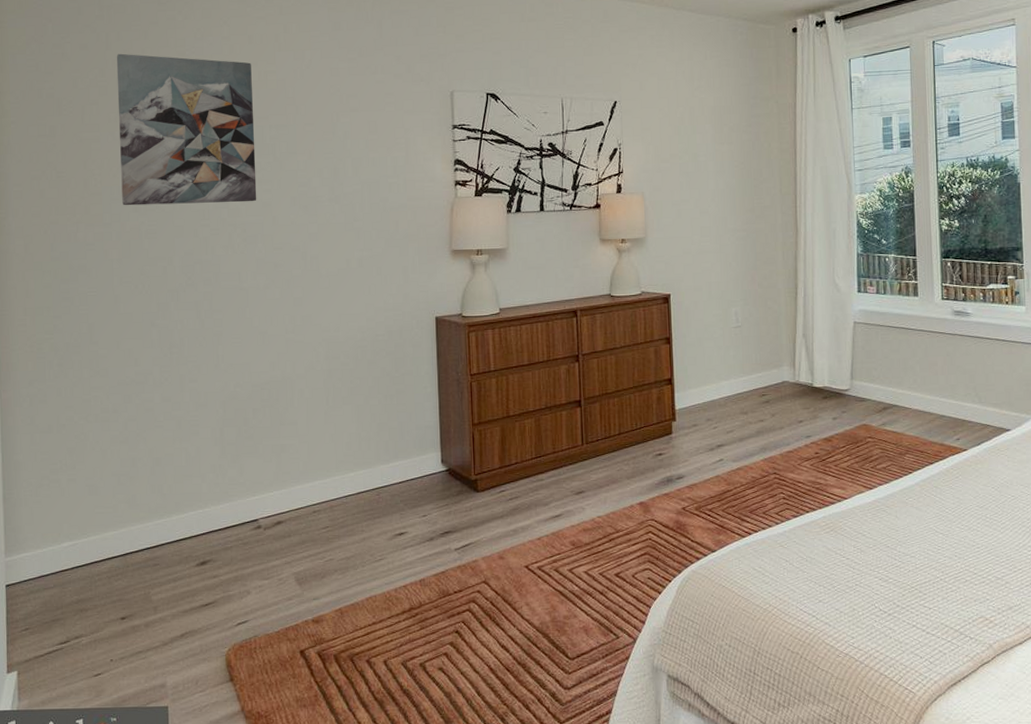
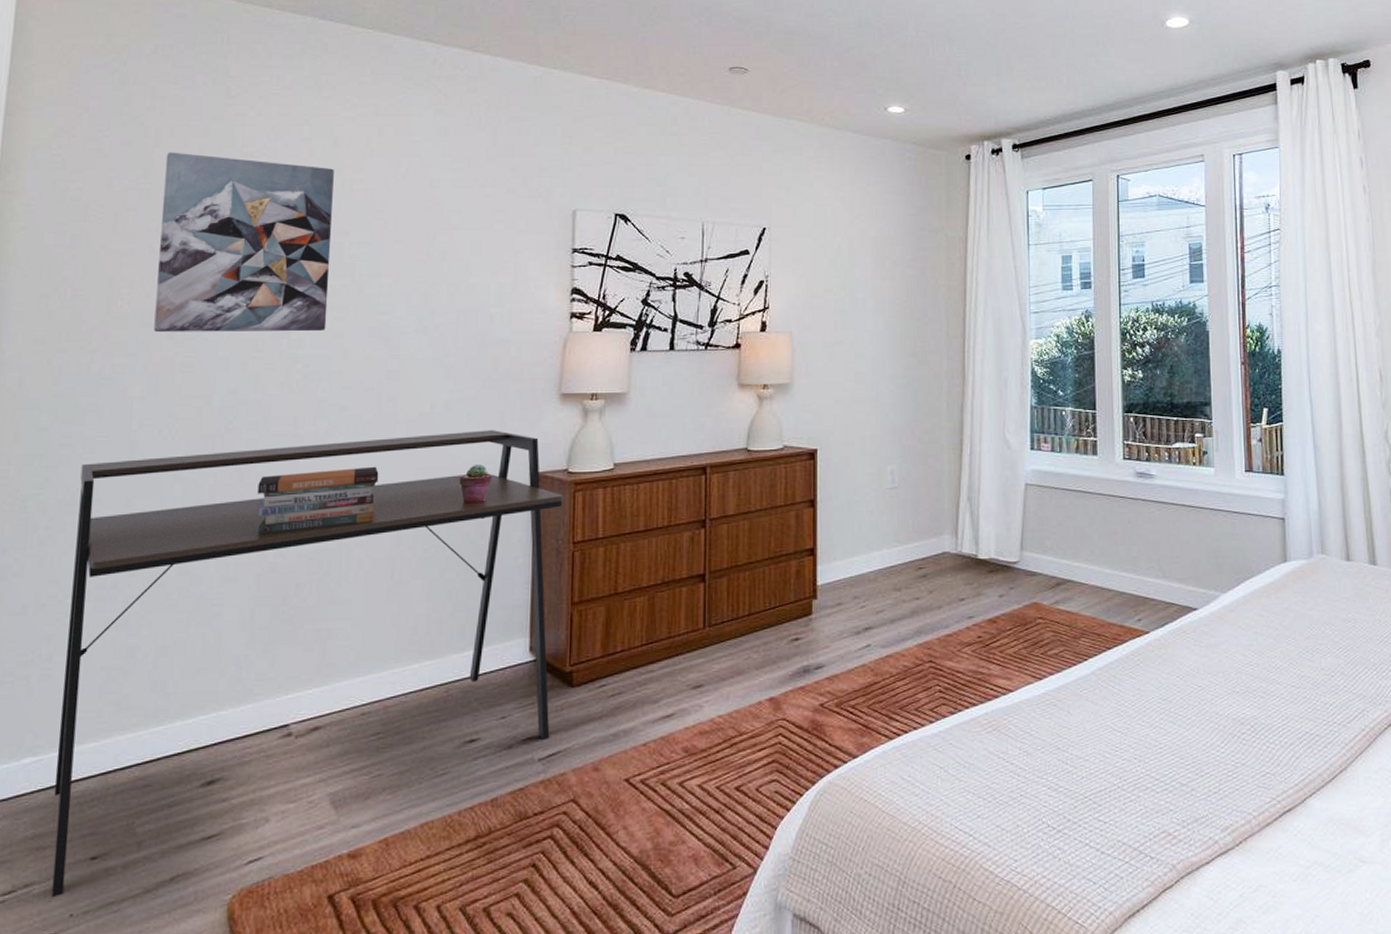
desk: none [79,282,462,647] -> present [51,430,563,898]
book stack: none [216,313,310,370] -> present [256,466,379,535]
potted succulent: none [374,310,400,343] -> present [459,463,492,504]

